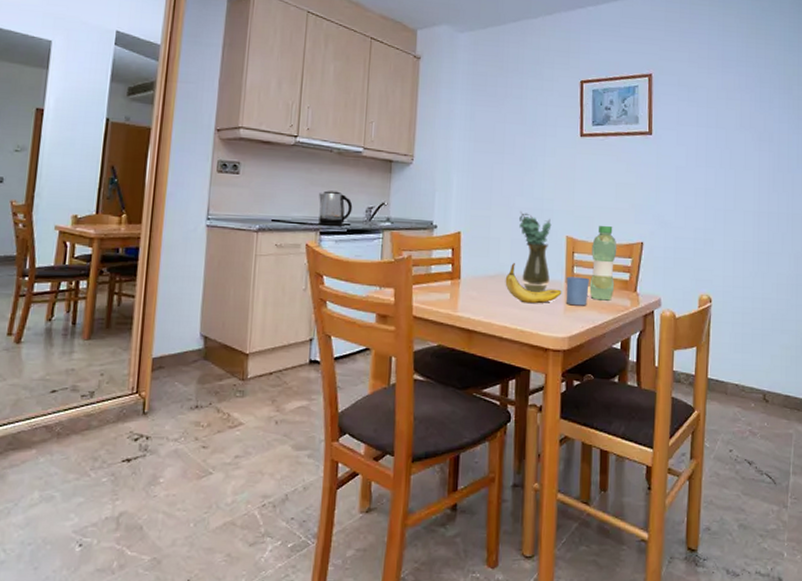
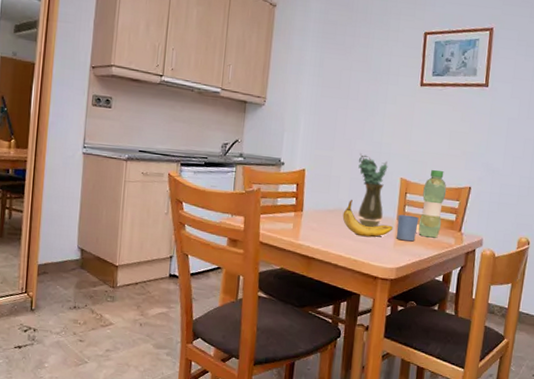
kettle: present [318,190,353,227] -> none [180,126,210,160]

